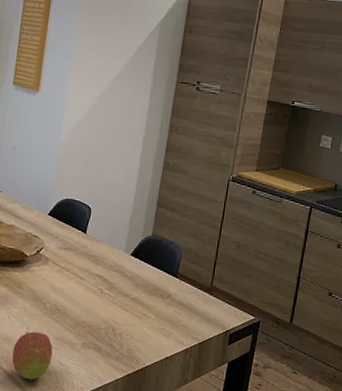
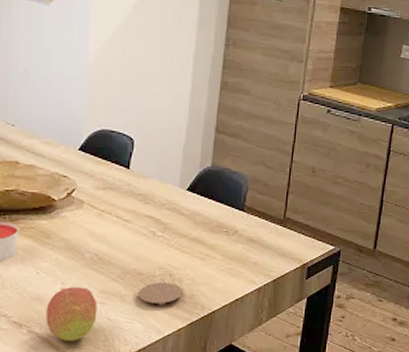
coaster: none [85,334,123,357] -> present [137,282,183,306]

